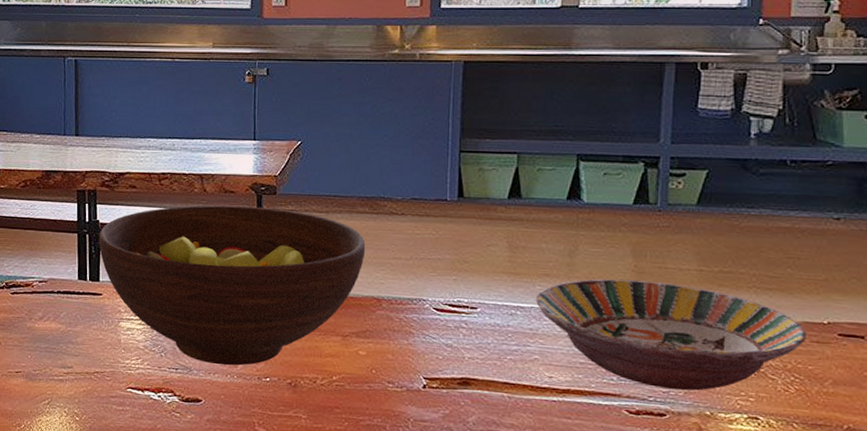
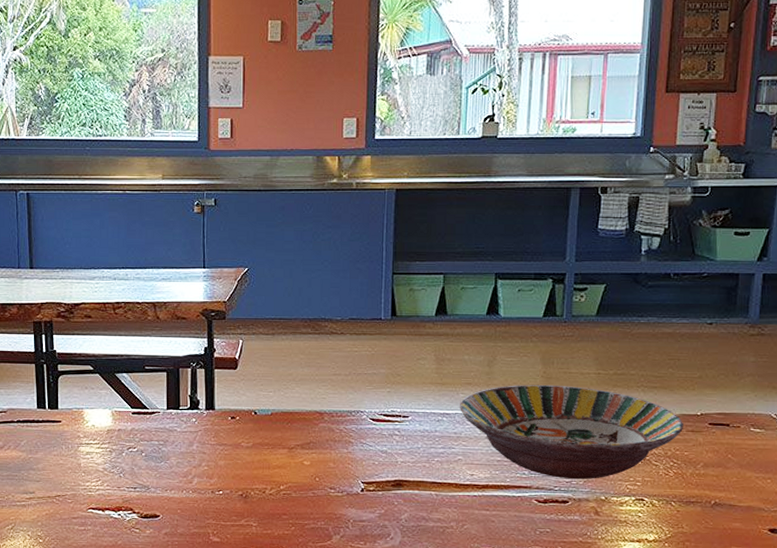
fruit bowl: present [98,205,366,366] -> none [56,331,309,482]

